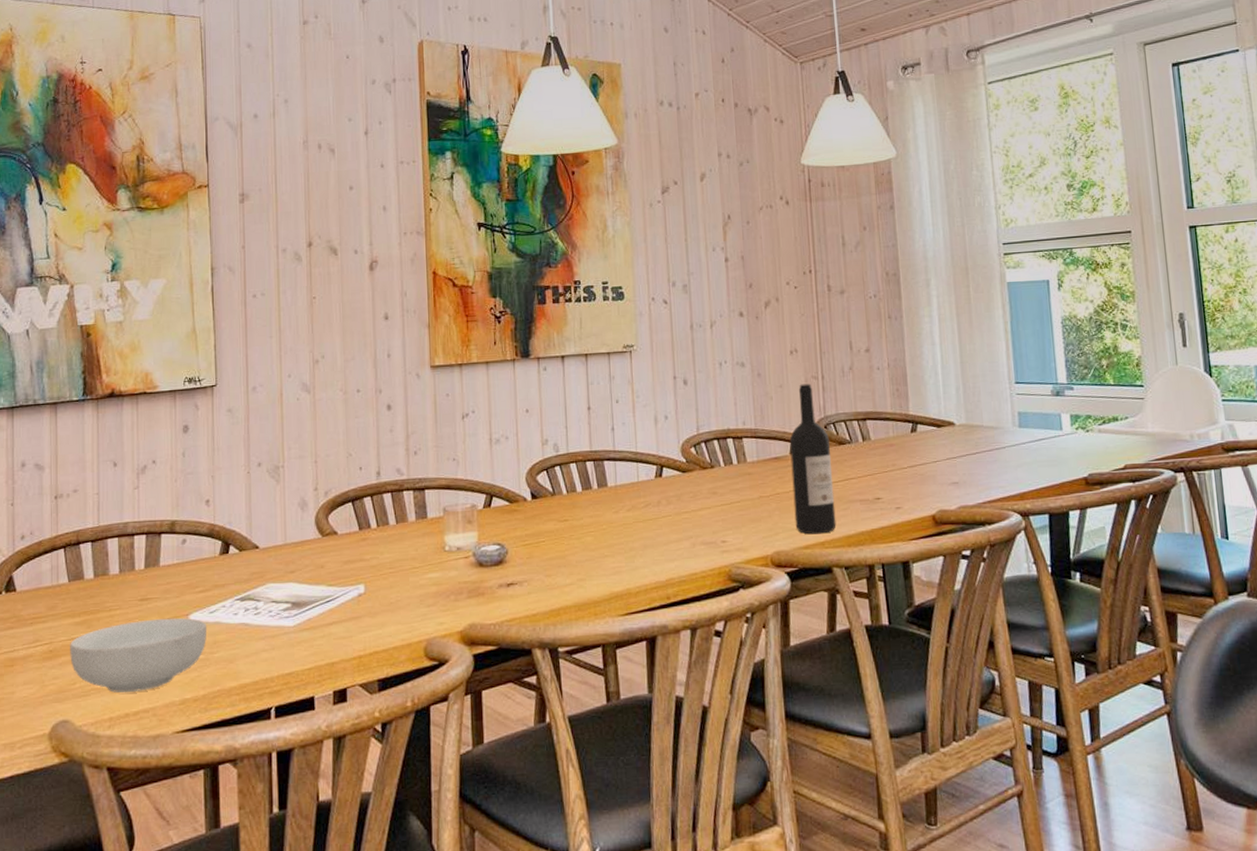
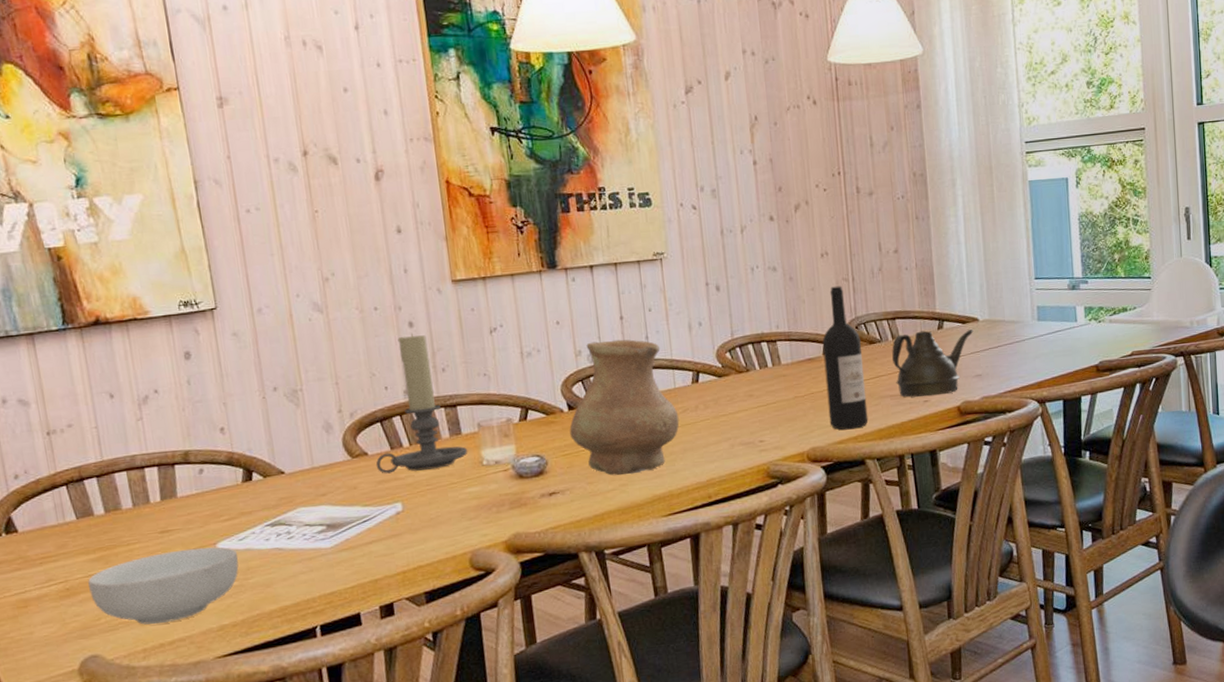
candle holder: none [343,415,432,554] -> present [375,332,468,474]
vase: none [531,429,641,570] -> present [569,339,680,476]
teapot: none [862,433,949,504] -> present [891,329,974,397]

